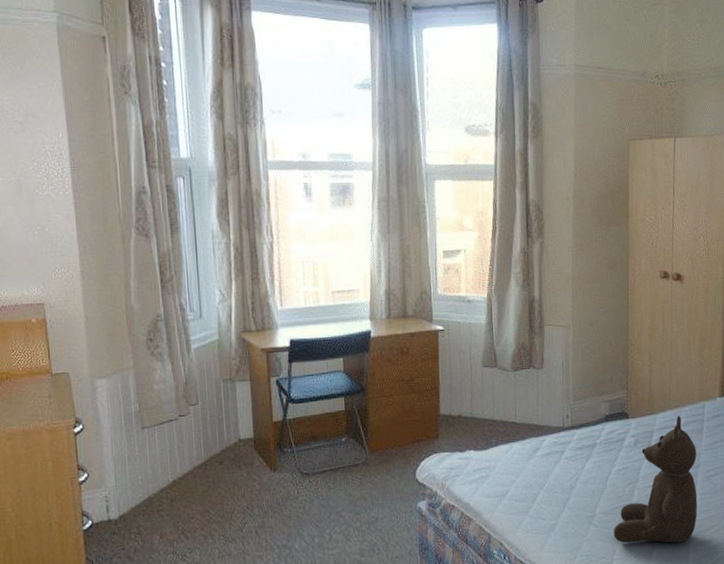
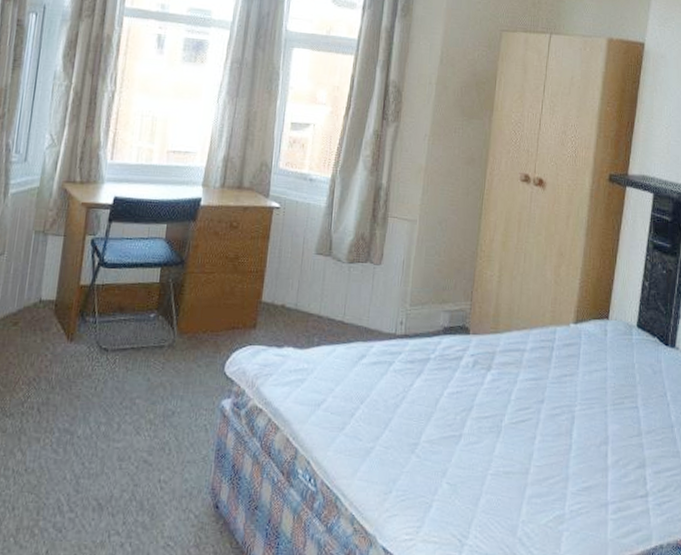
teddy bear: present [613,416,698,544] -> none [437,339,542,491]

